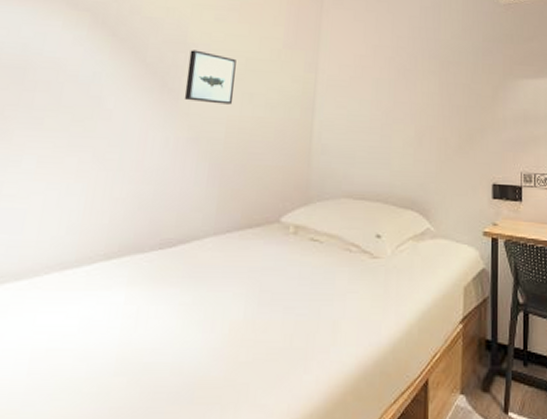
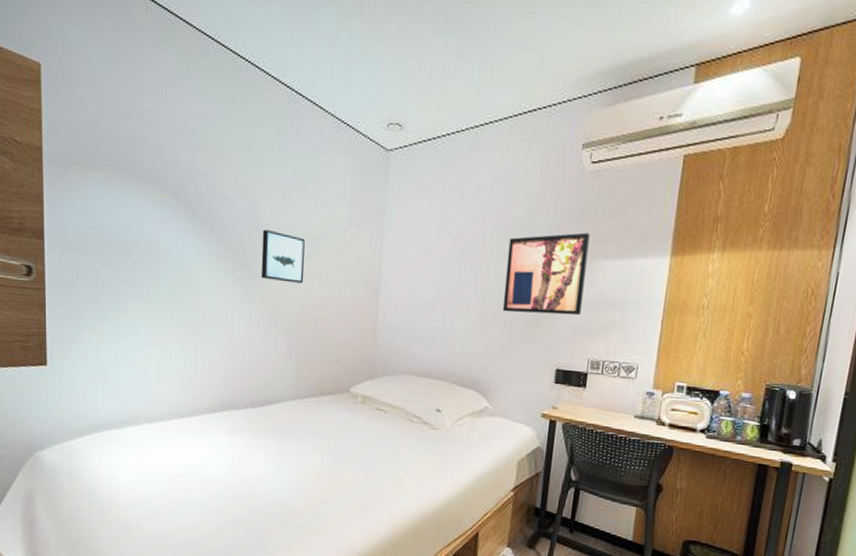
wall art: none [437,55,510,131] -> present [502,232,590,316]

